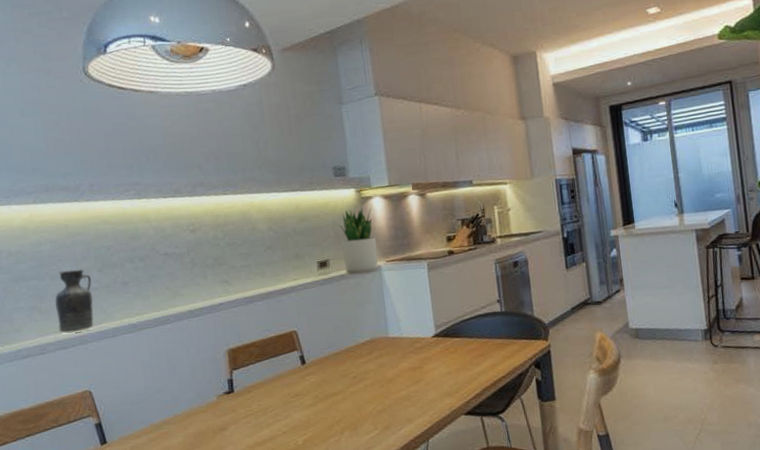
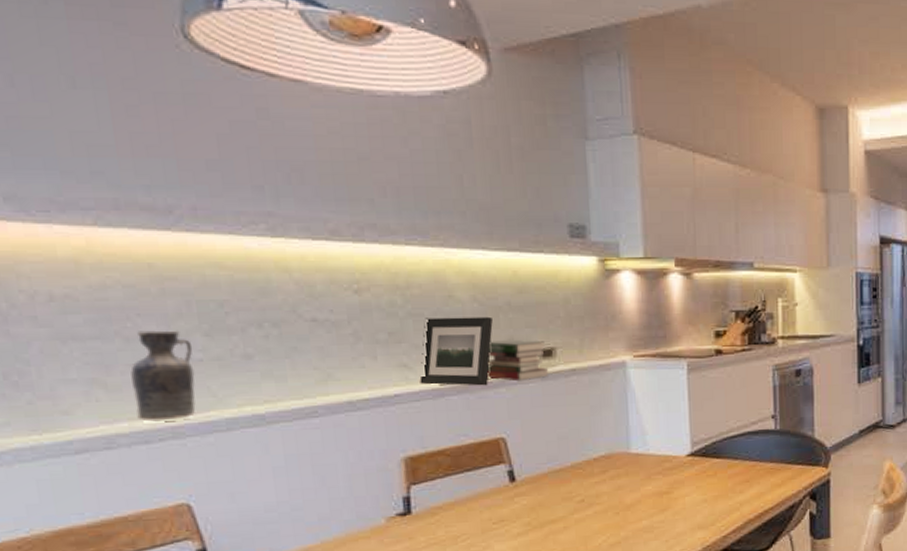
picture frame: none [236,240,284,295] -> present [419,316,493,386]
books: none [281,255,326,288] -> present [487,339,550,382]
planter: present [338,205,378,275] -> none [571,279,623,371]

